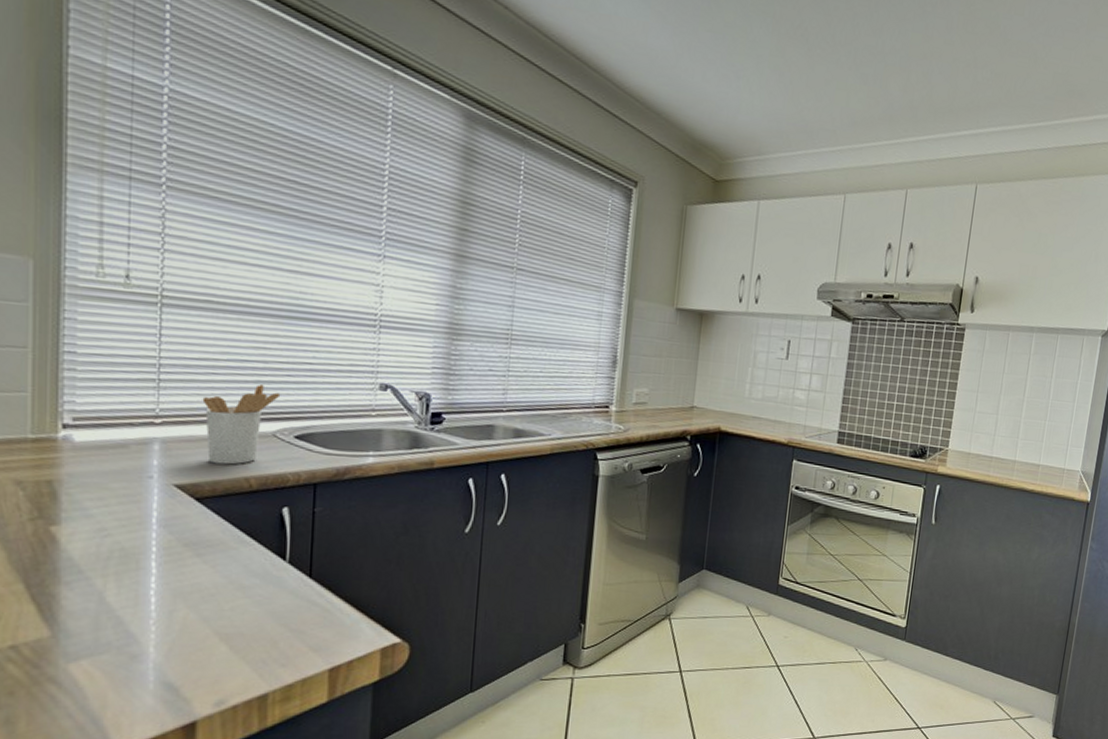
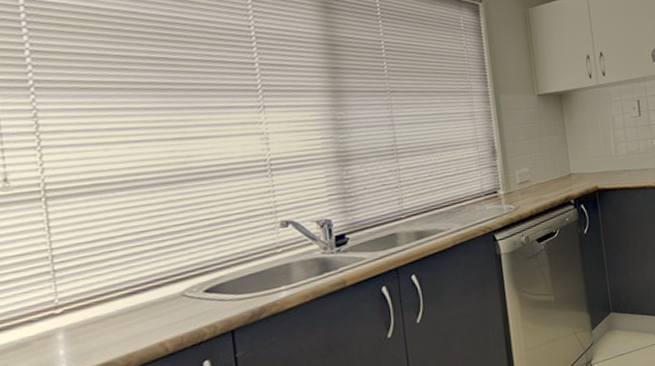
utensil holder: present [202,384,281,465] -> none [102,250,184,338]

